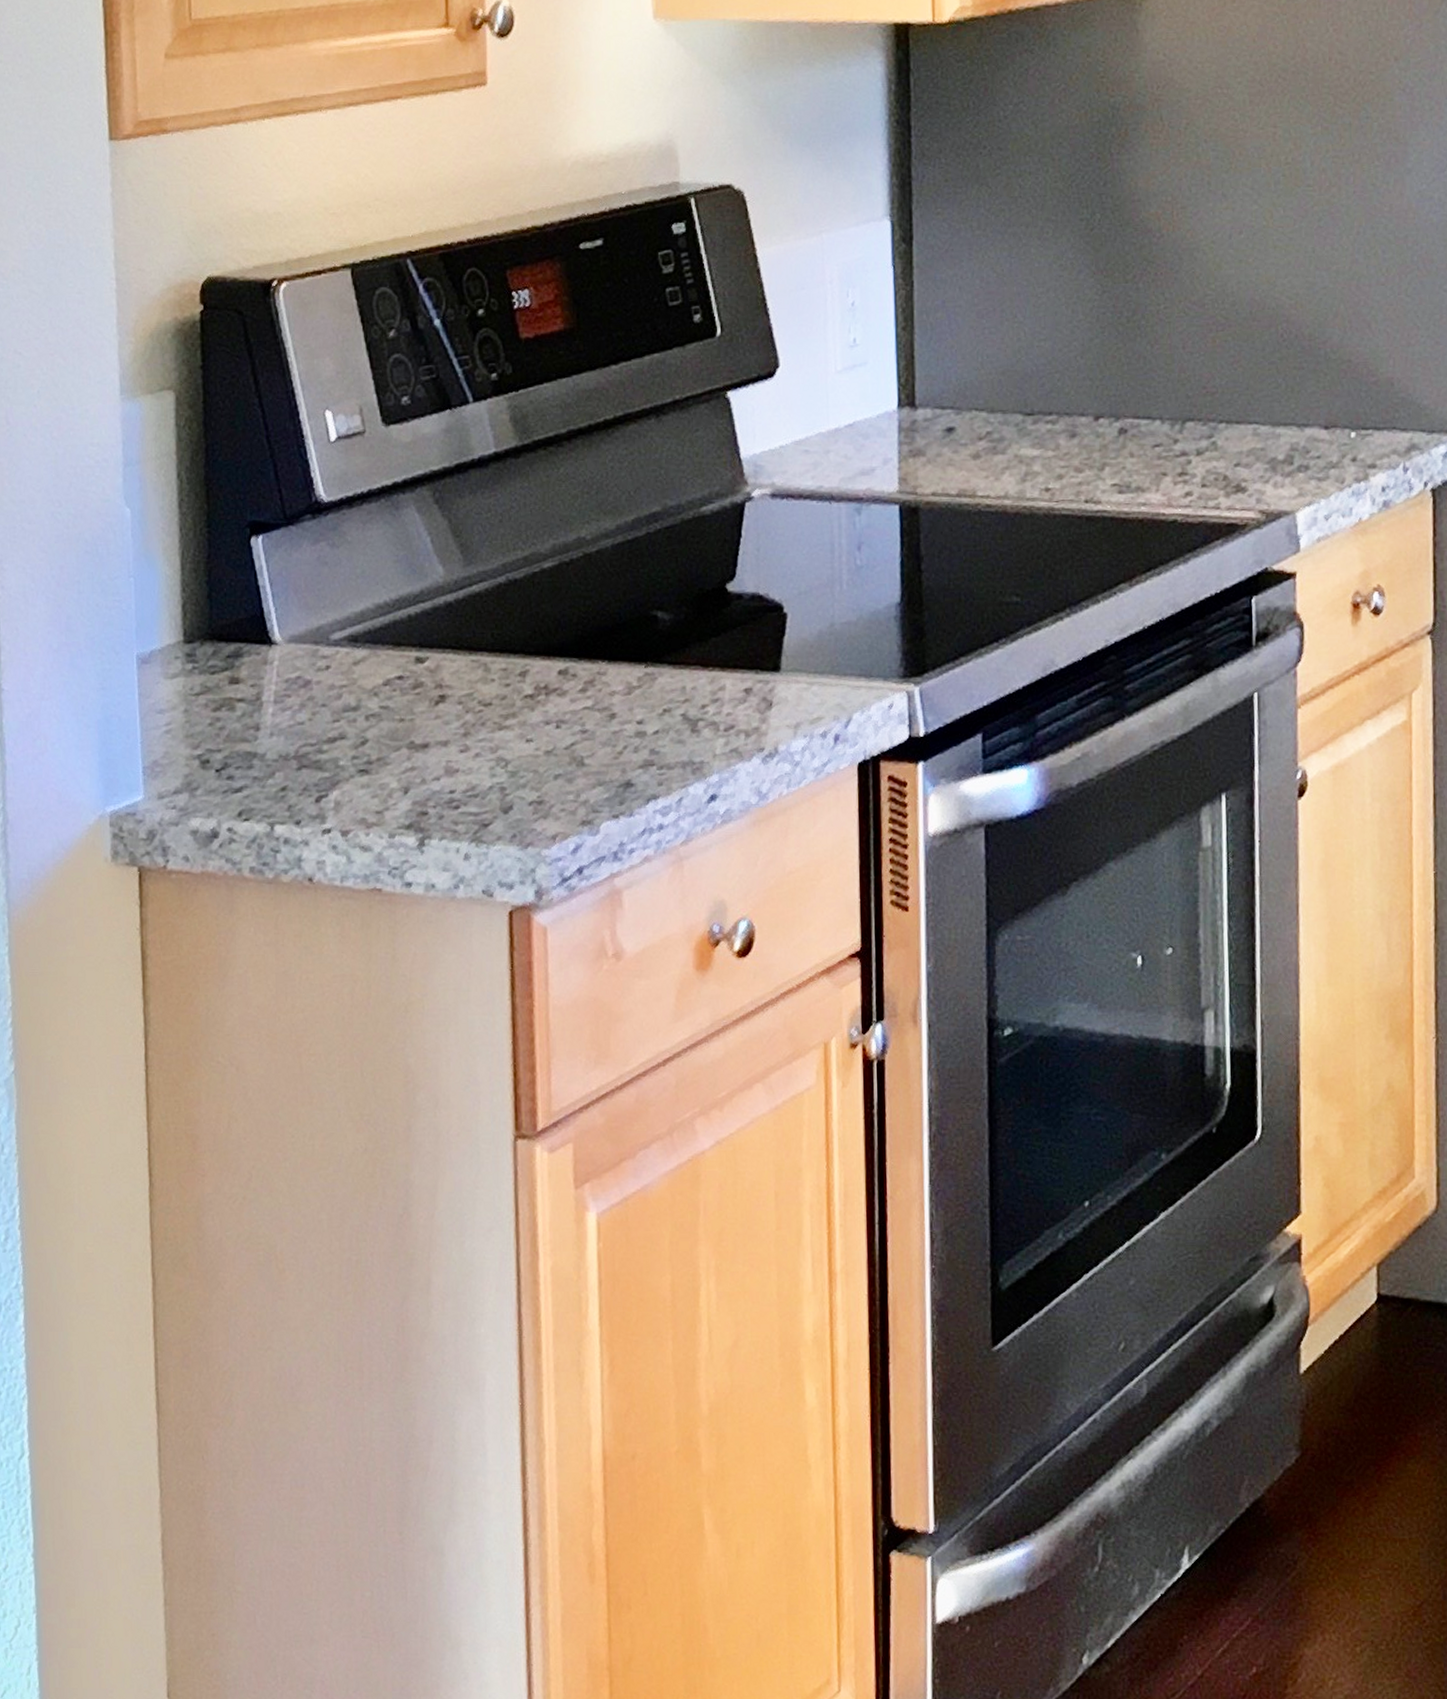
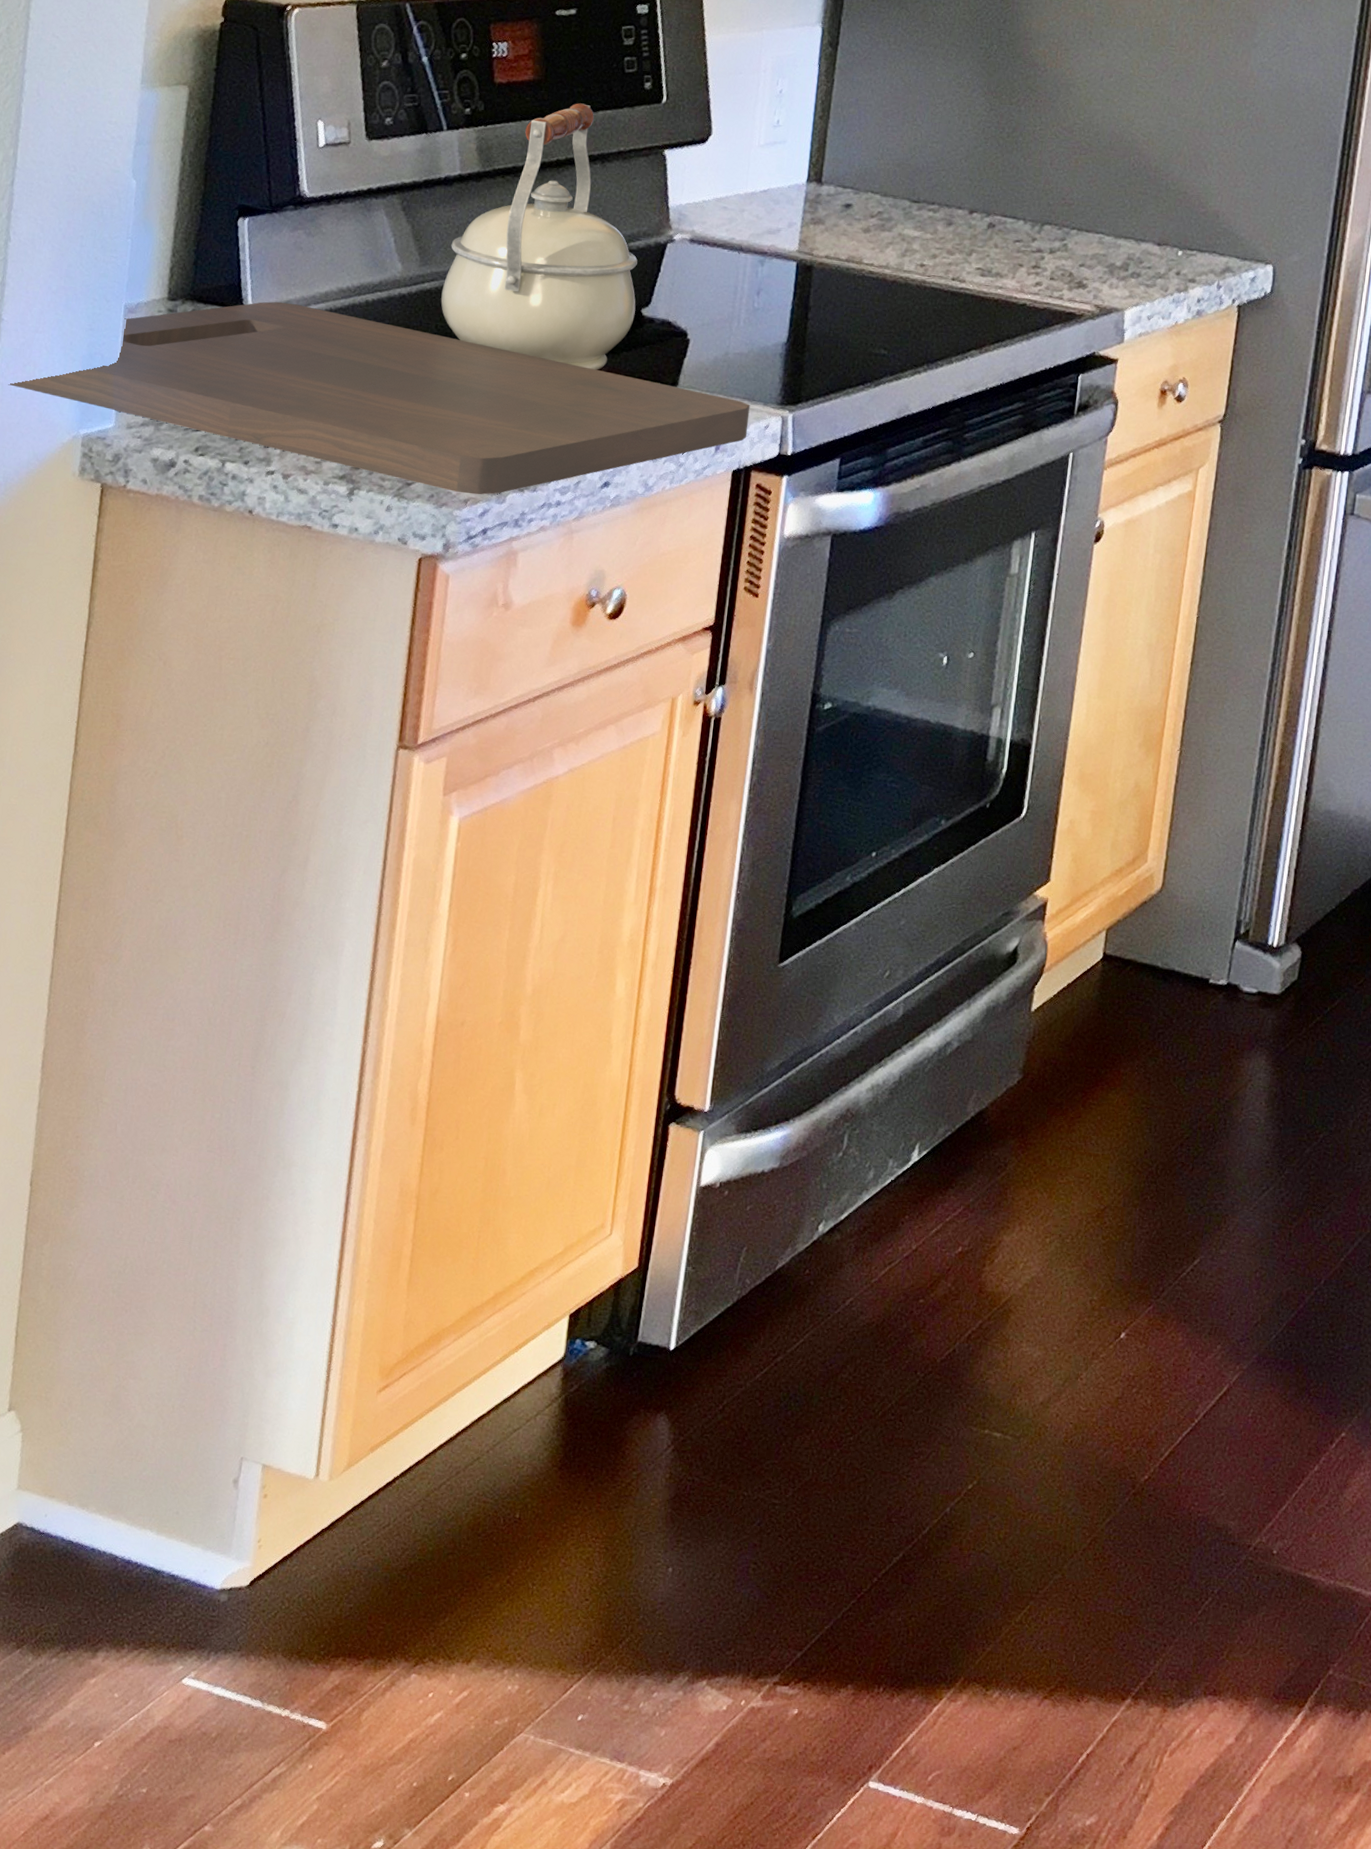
cutting board: none [19,629,869,828] -> present [8,301,750,495]
kettle: none [493,349,719,664] -> present [440,103,638,370]

